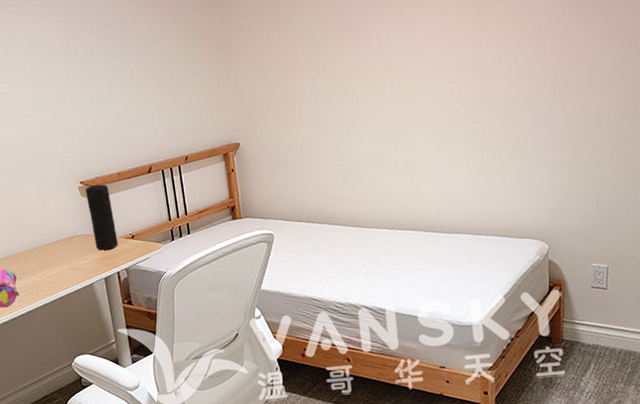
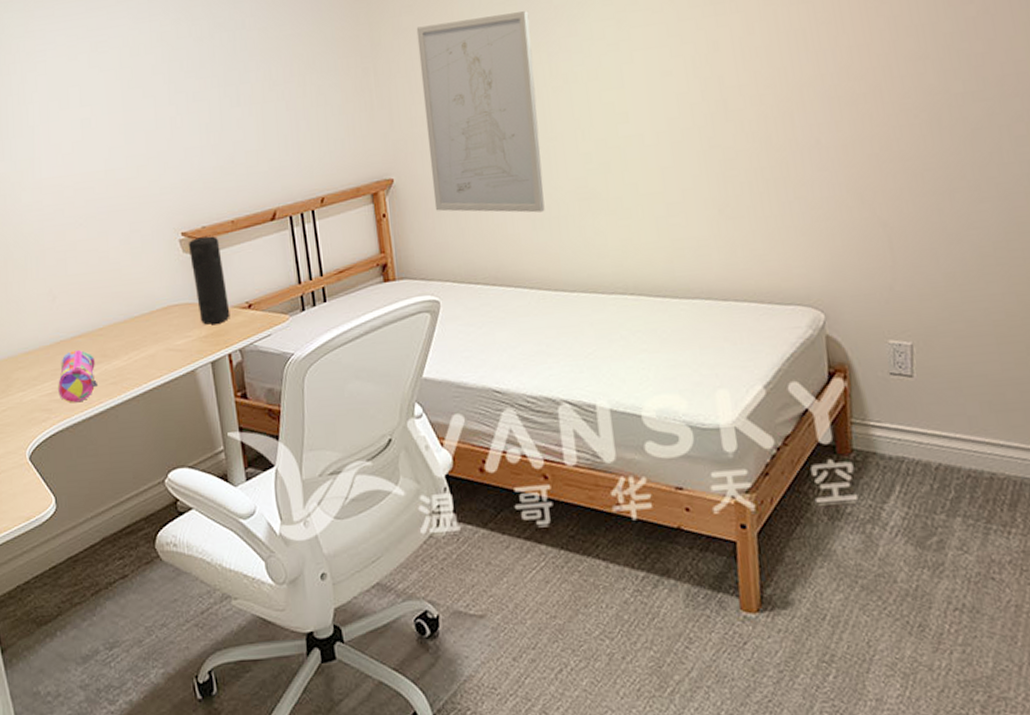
wall art: none [257,16,352,170] -> present [416,11,545,213]

